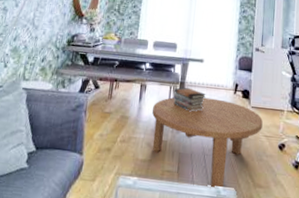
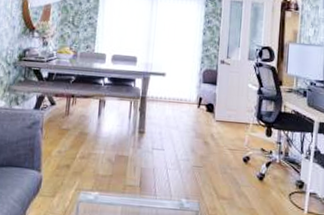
coffee table: present [152,97,263,187] -> none [112,112,227,200]
book stack: present [173,87,206,112] -> none [134,101,168,127]

